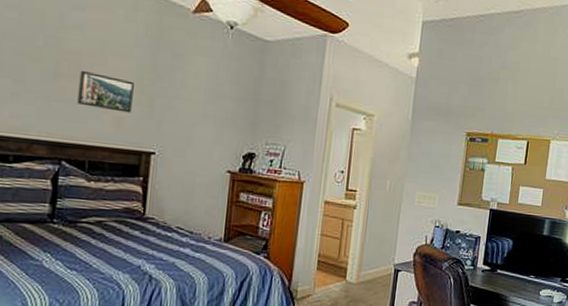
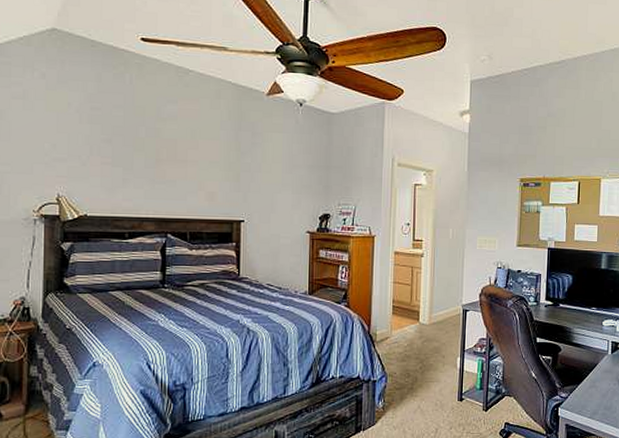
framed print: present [77,70,134,113] -> none [176,154,222,188]

